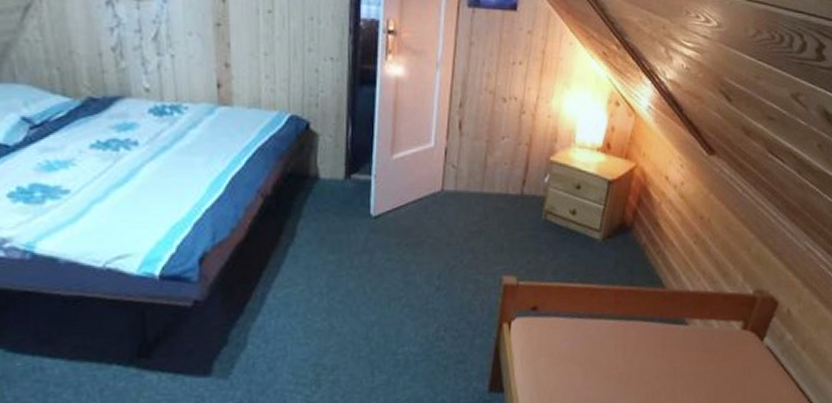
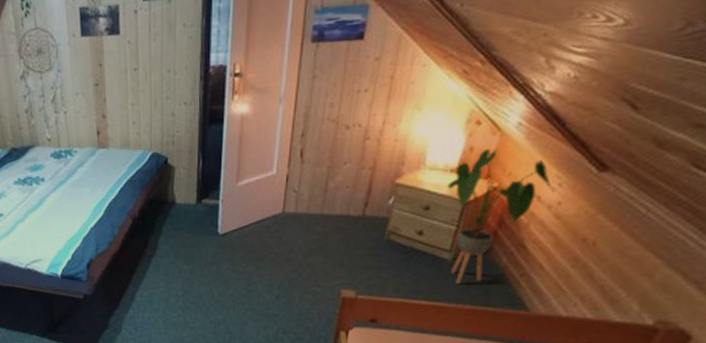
house plant: none [595,130,679,264] -> present [447,149,556,284]

